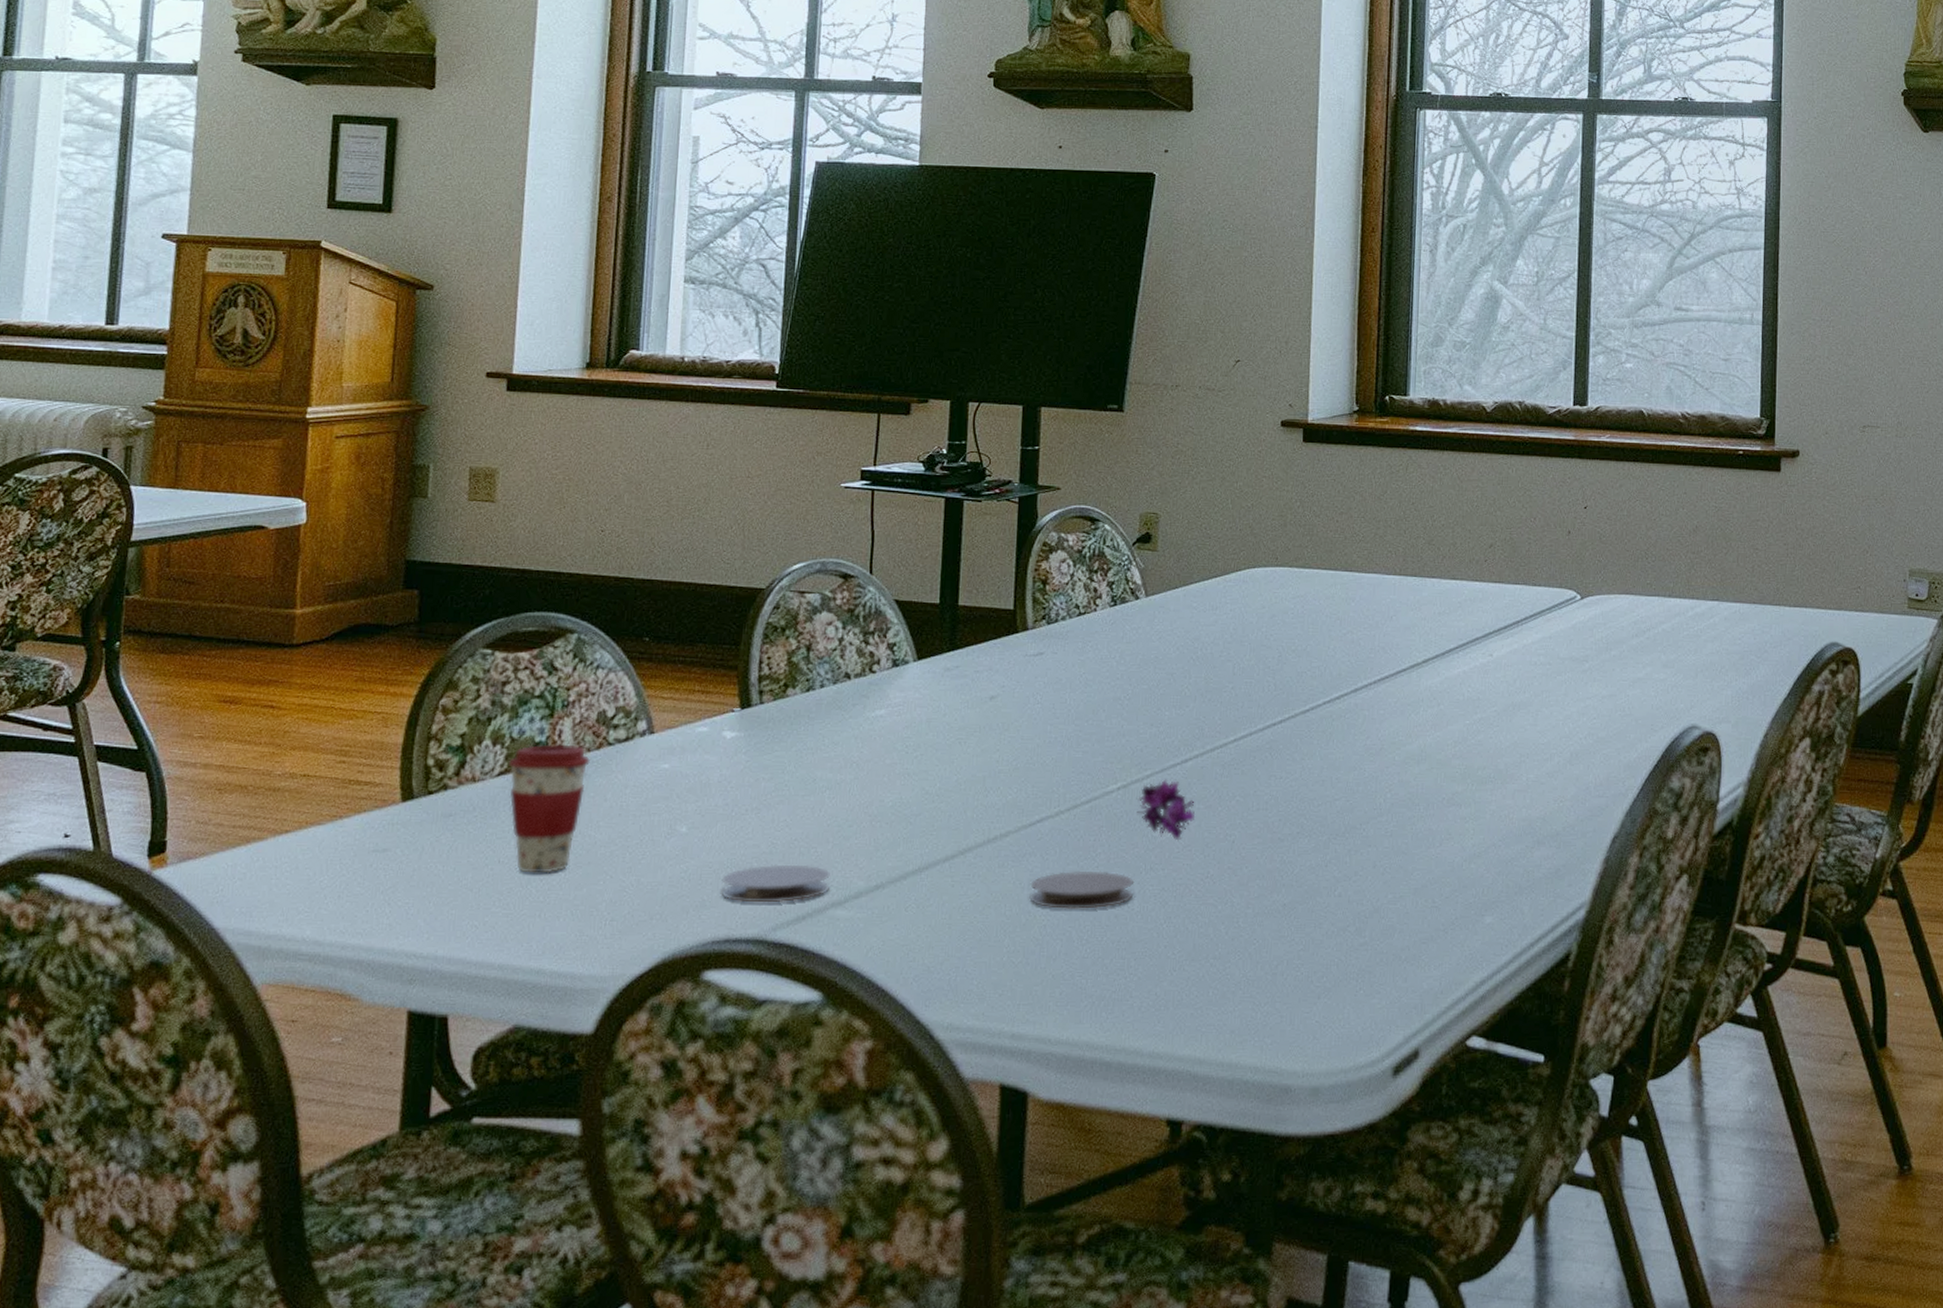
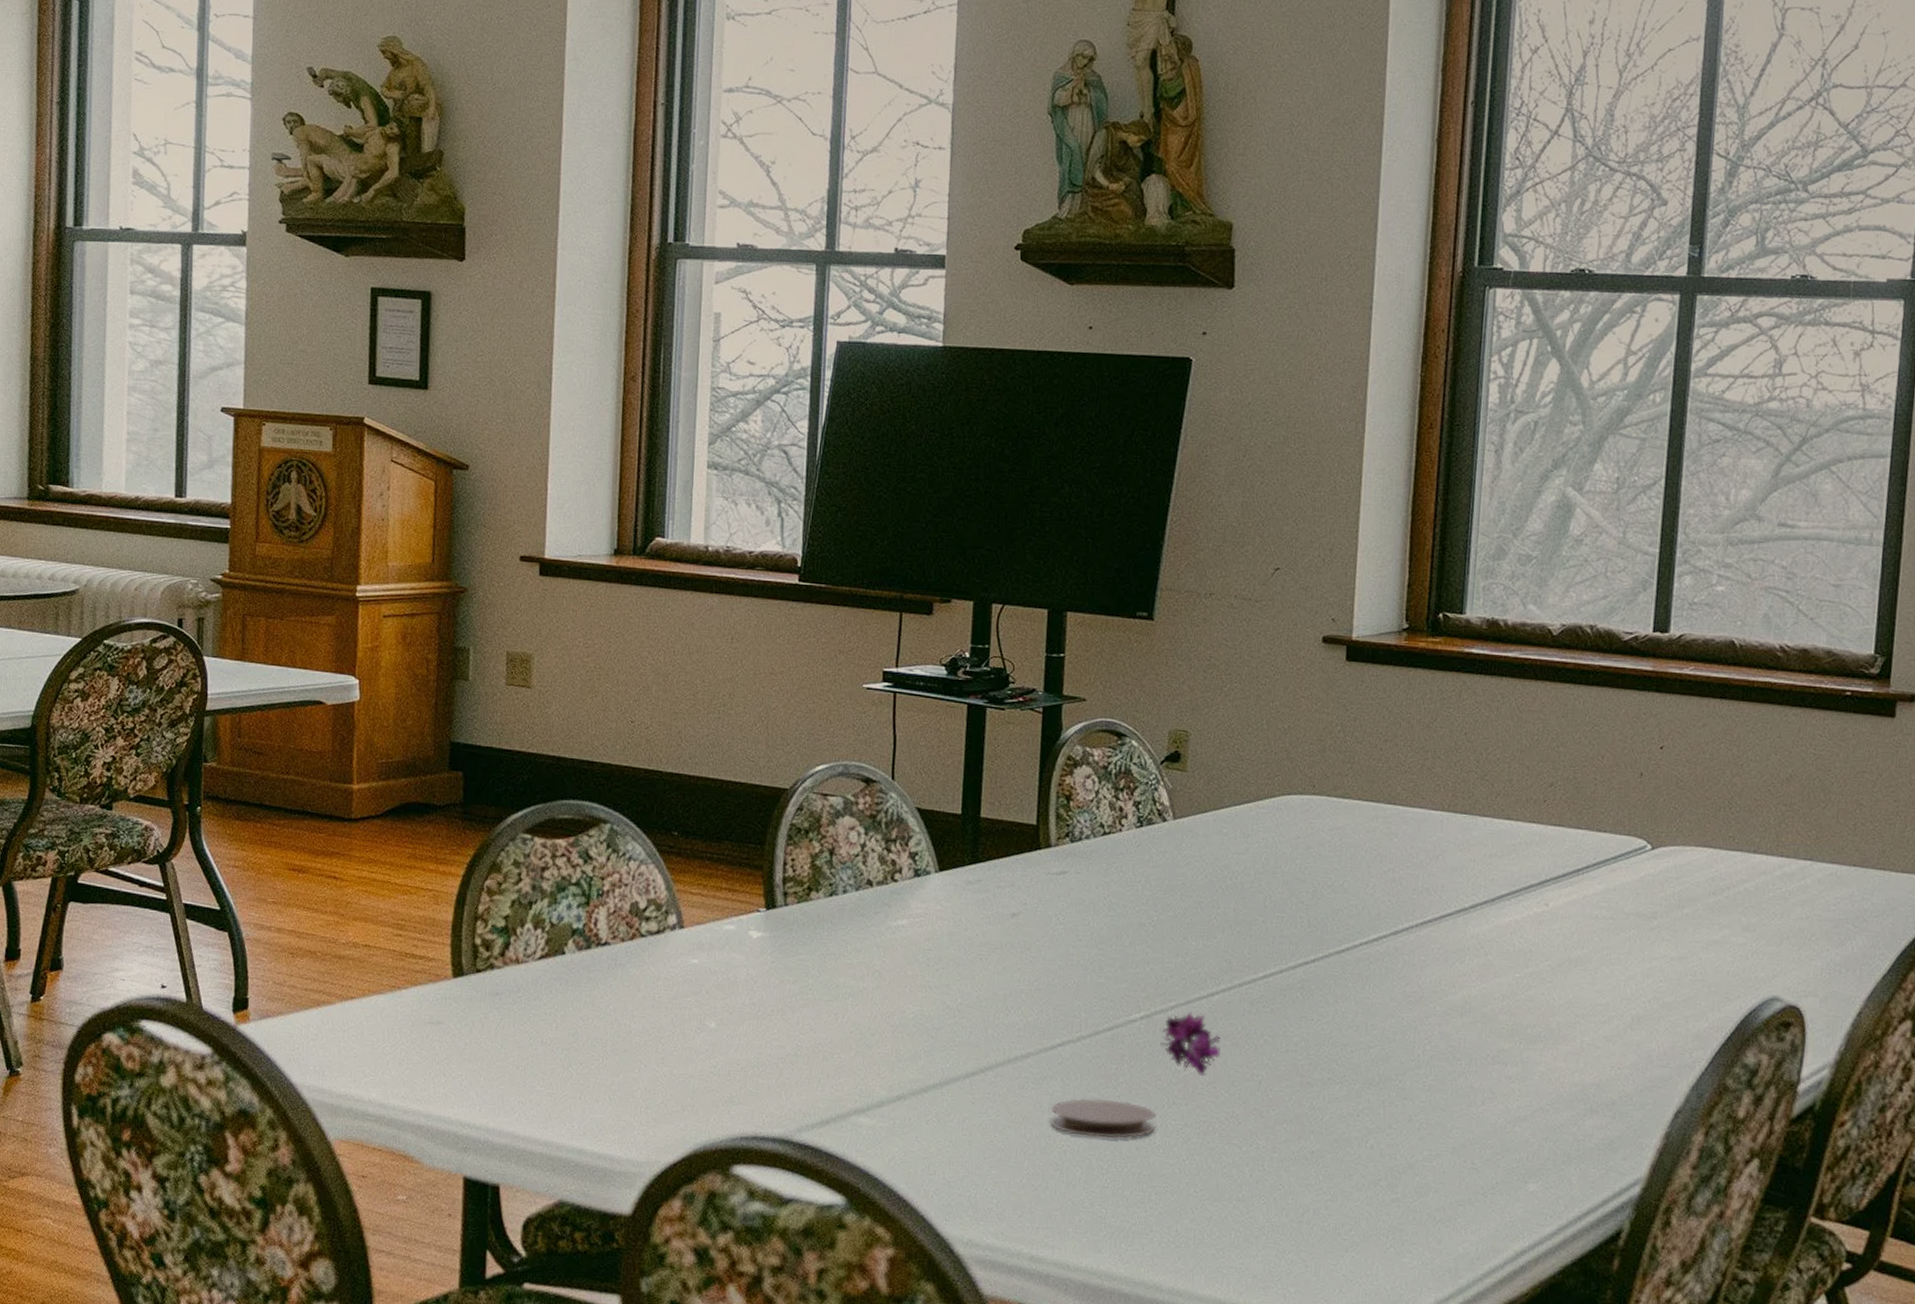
coffee cup: present [509,744,590,874] -> none [549,931,624,1058]
coaster: present [721,864,830,903] -> none [748,1066,853,1106]

